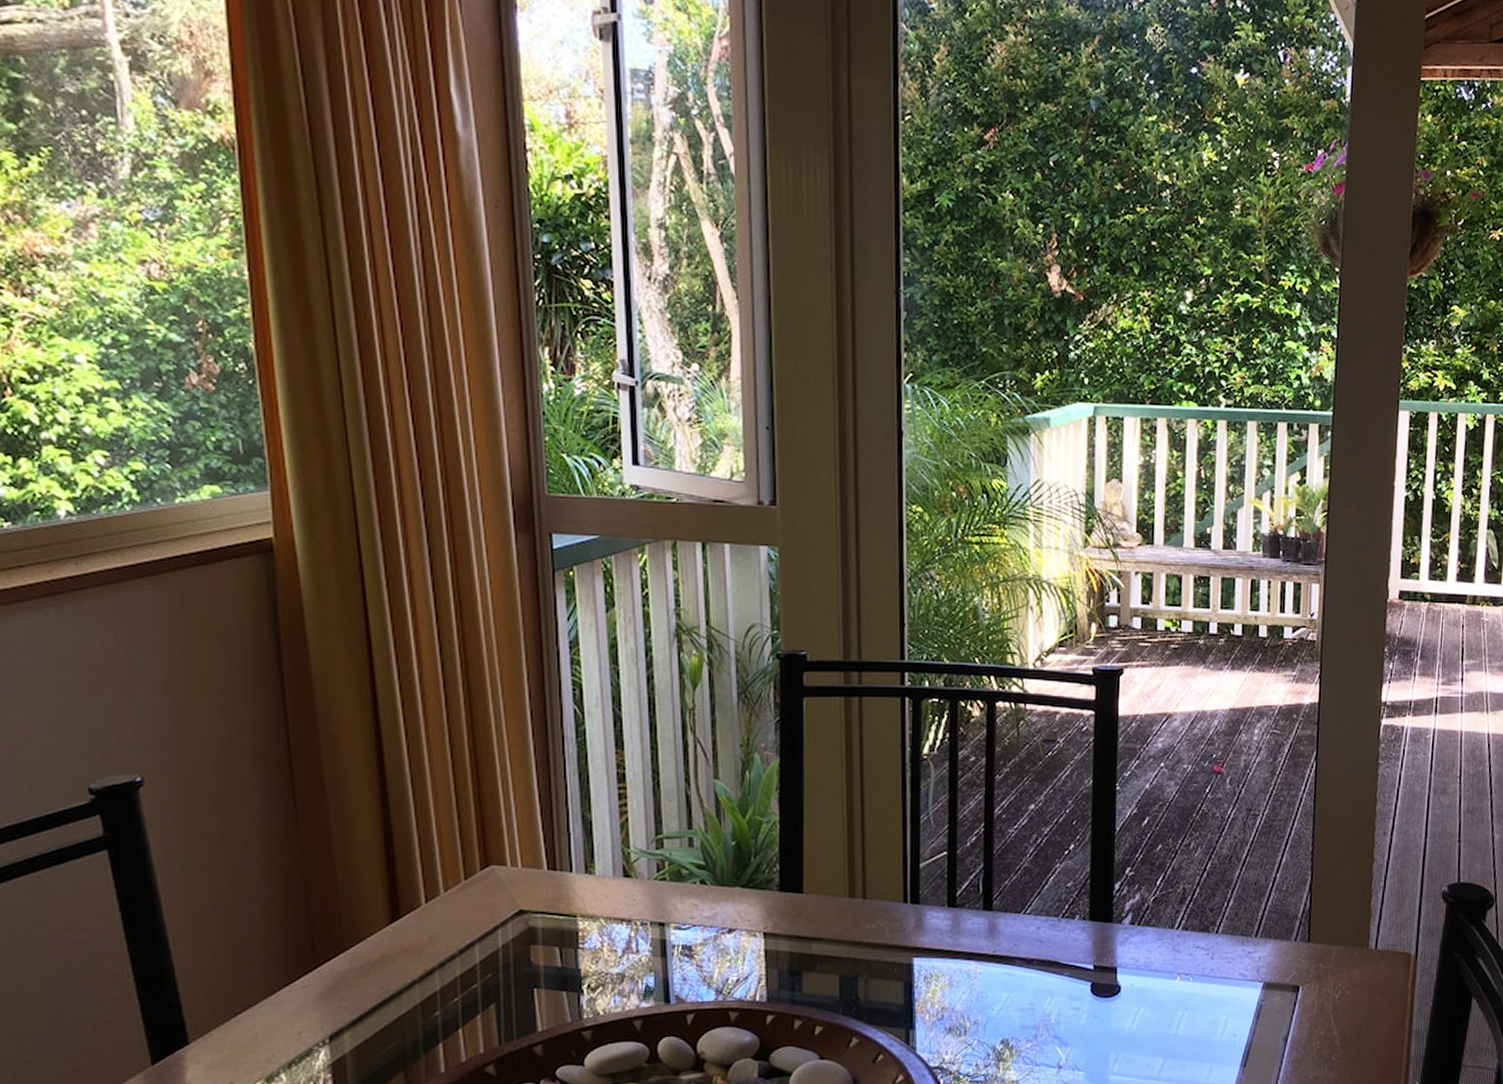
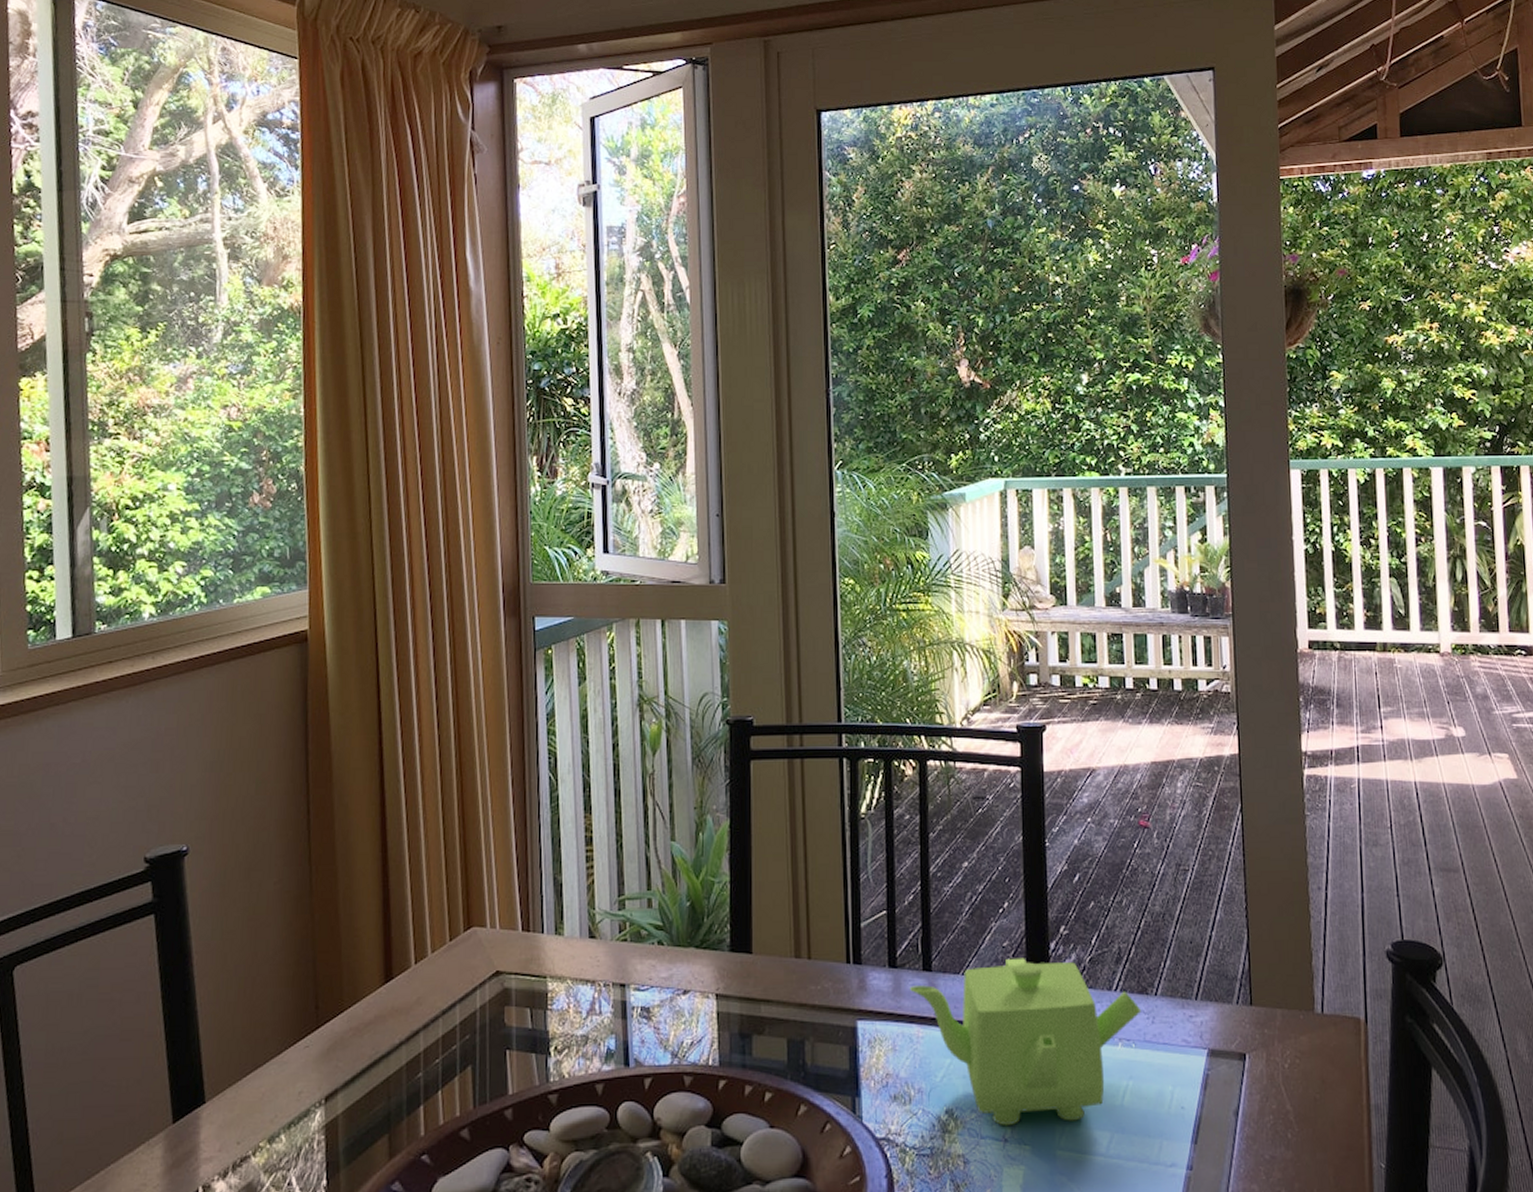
teapot: none [968,898,1202,1054] -> present [909,958,1142,1126]

